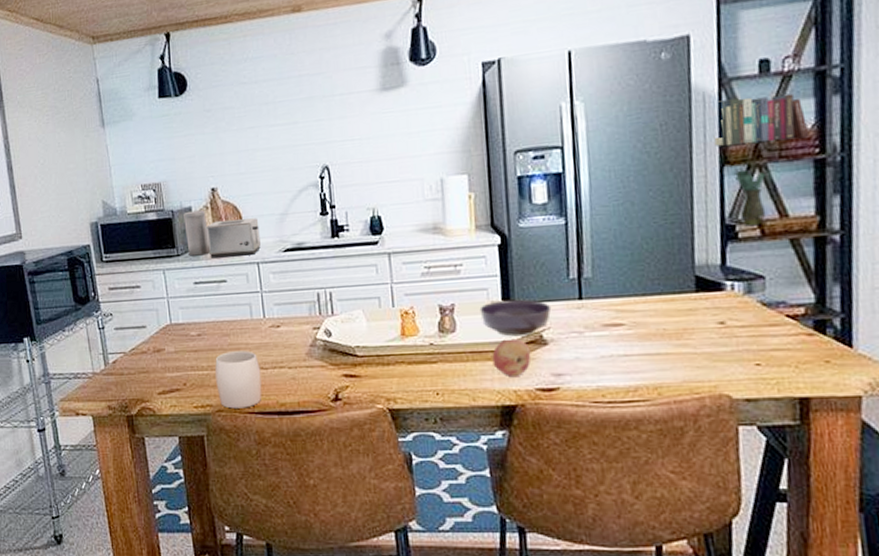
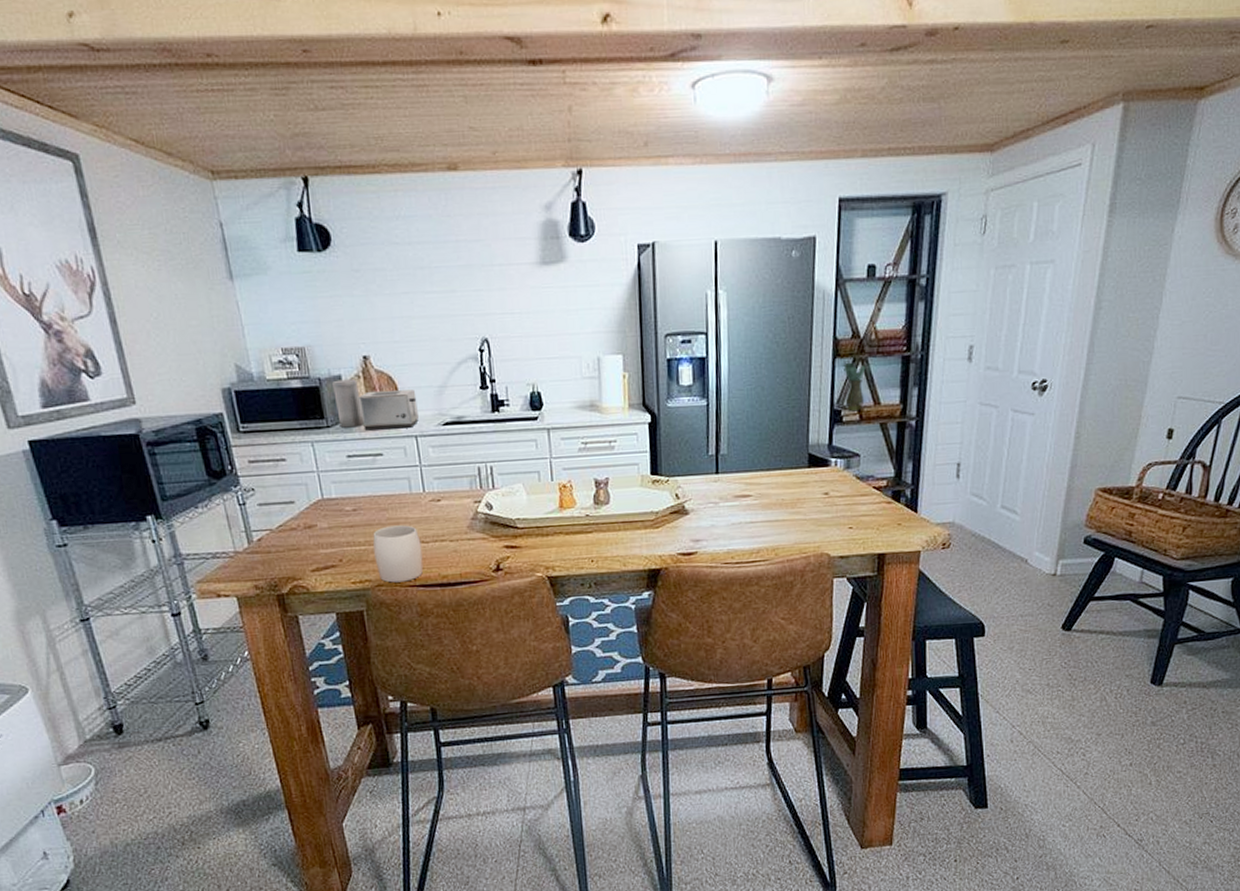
bowl: present [479,299,552,337] -> none [631,473,693,508]
fruit: present [492,338,532,376] -> none [641,509,675,543]
books: present [713,93,810,146] -> none [829,297,901,340]

